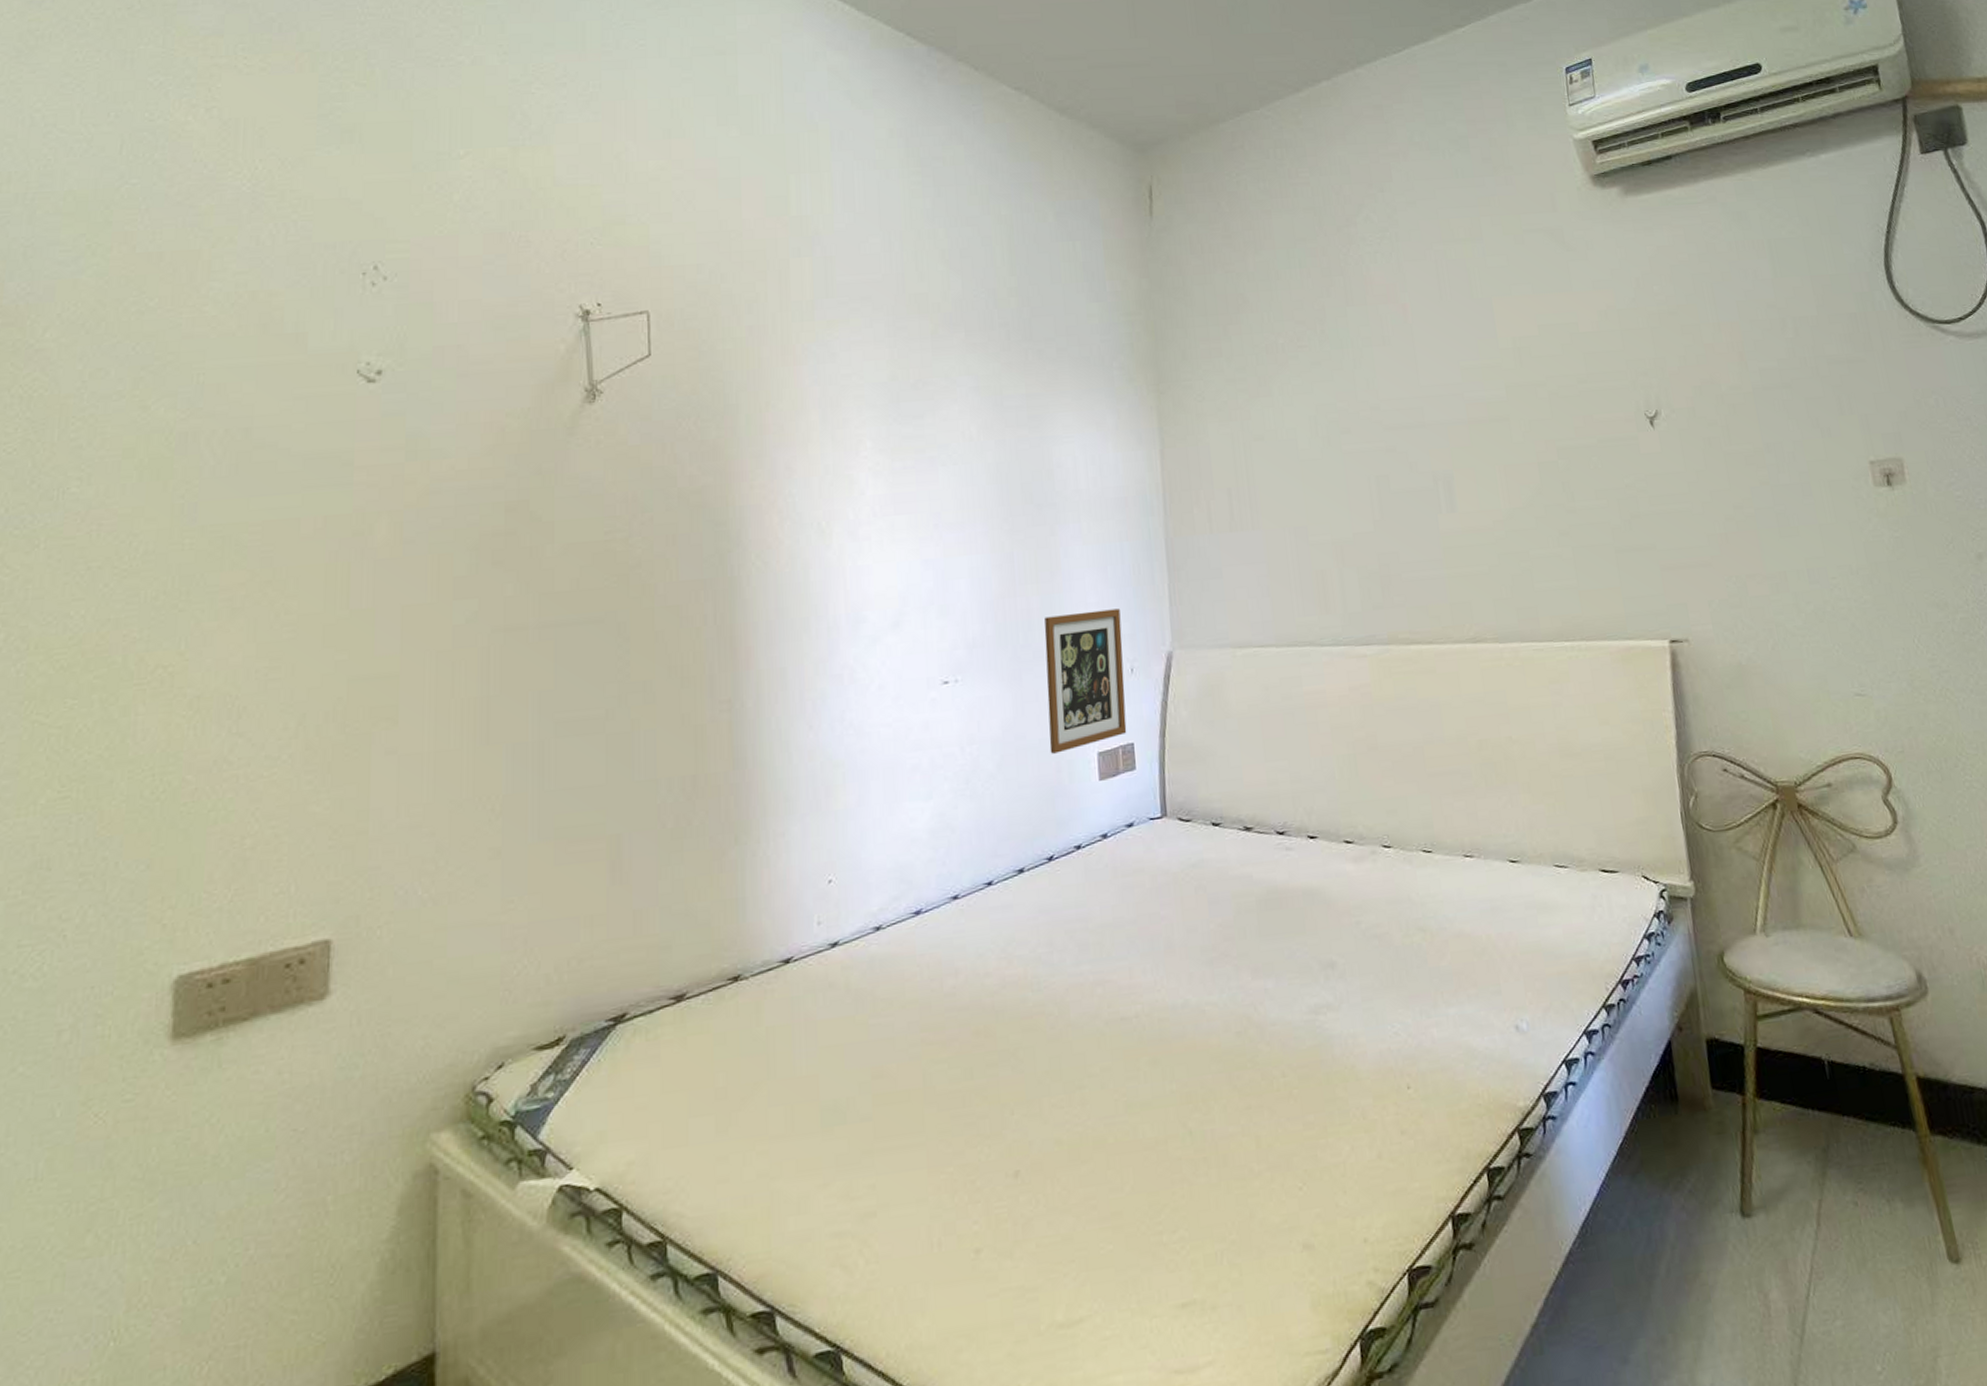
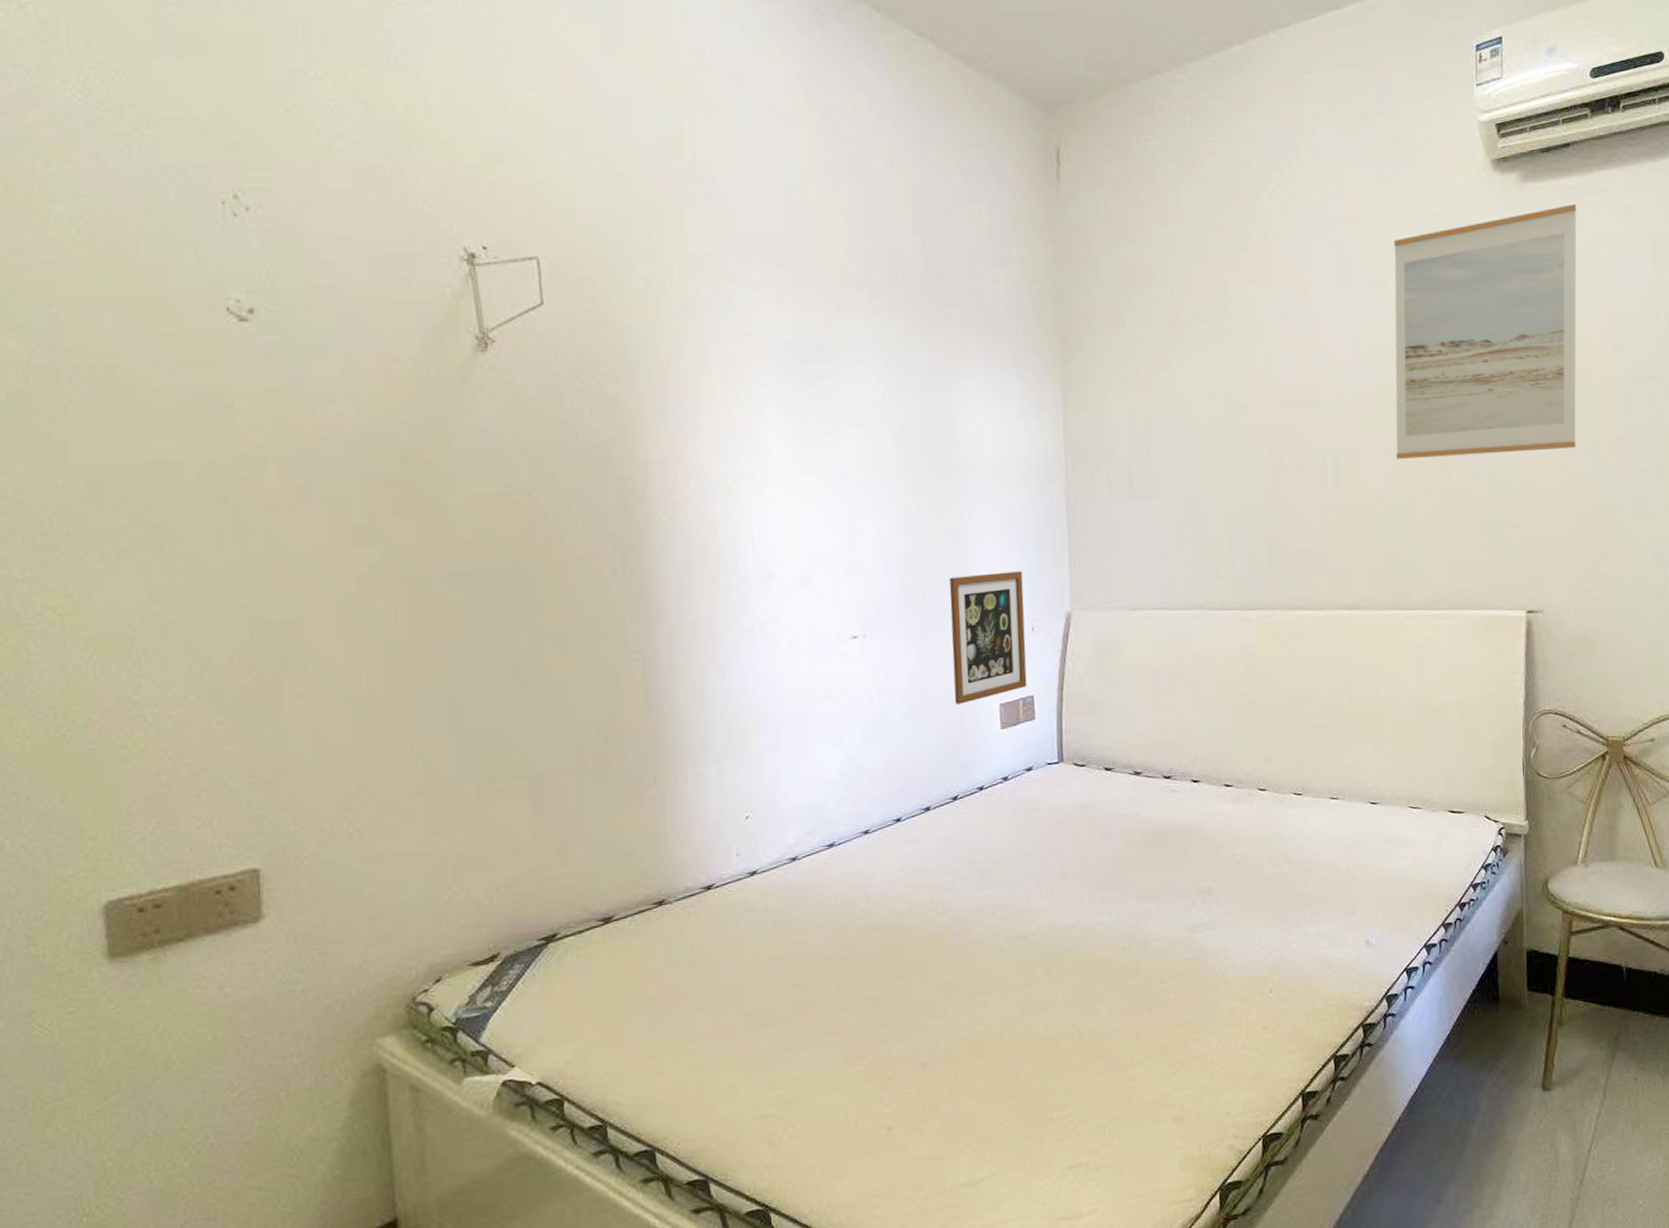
wall art: none [1494,215,1708,480] -> present [1393,204,1577,459]

